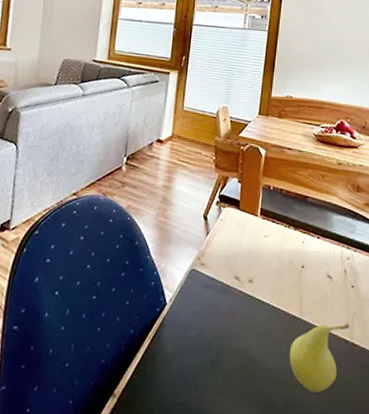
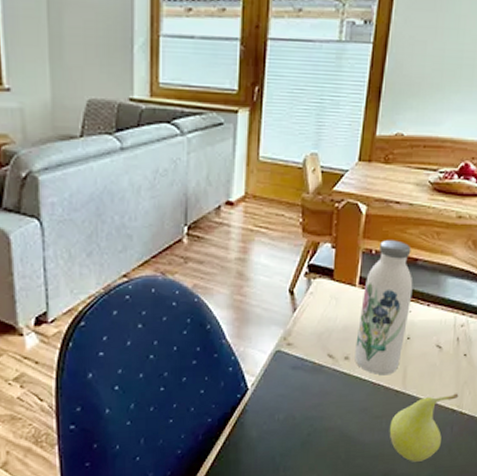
water bottle: none [257,179,305,301] -> present [355,240,413,376]

